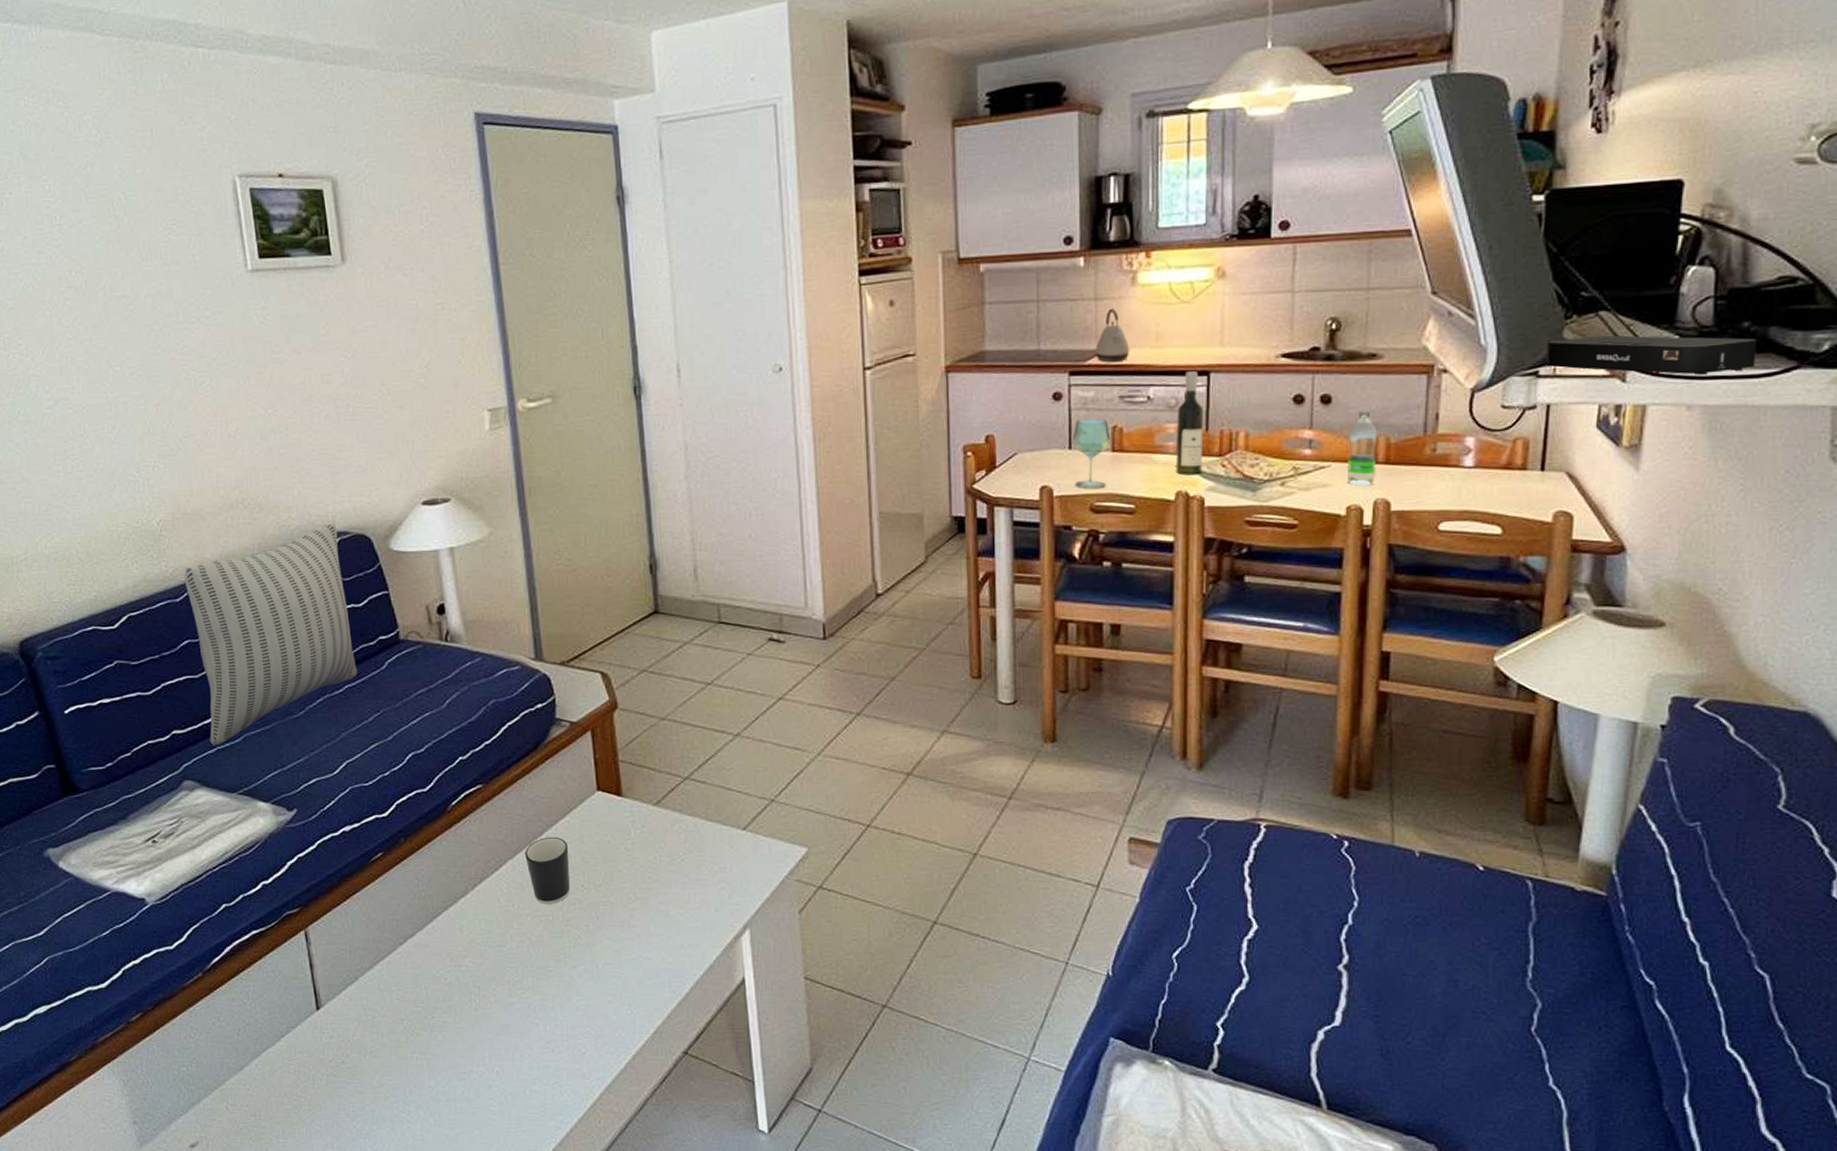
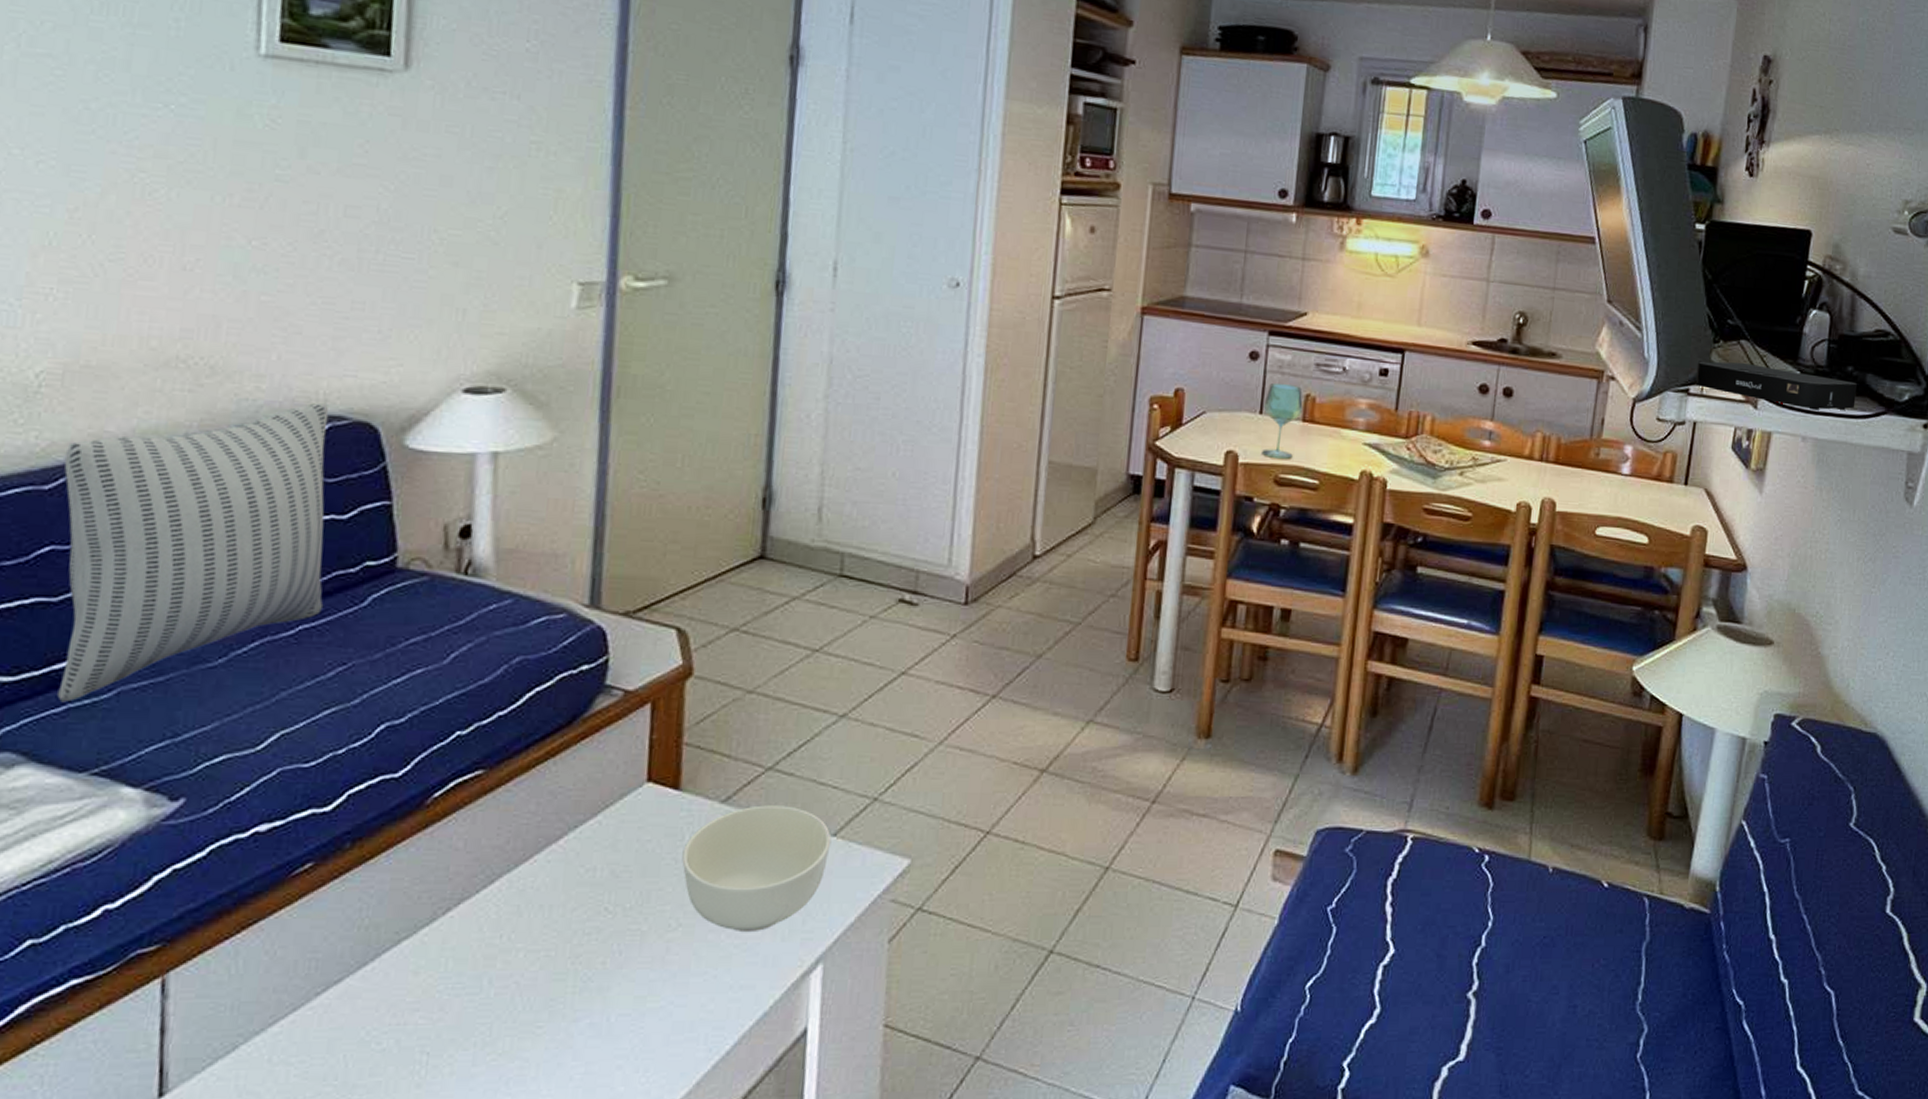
mug: present [525,836,570,904] -> none [530,842,595,934]
bowl: none [631,807,743,905] -> present [682,805,832,933]
kettle: present [1095,308,1130,362] -> none [1296,270,1332,327]
bottle: present [1175,371,1204,475] -> none [1362,347,1395,456]
bottle: present [1346,411,1377,487] -> none [1519,408,1550,485]

